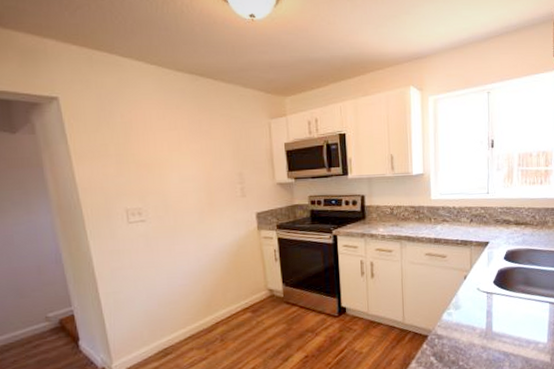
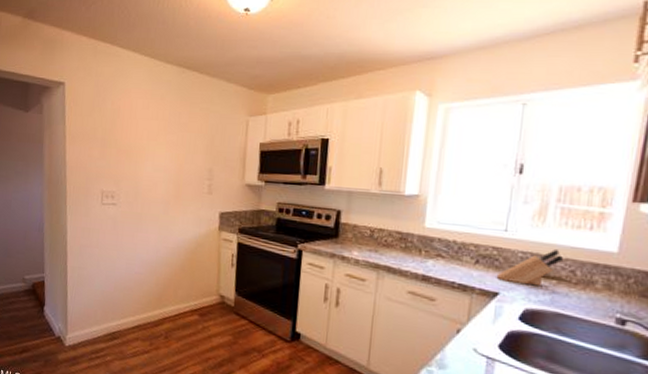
knife block: none [486,202,527,232] -> present [496,250,564,287]

